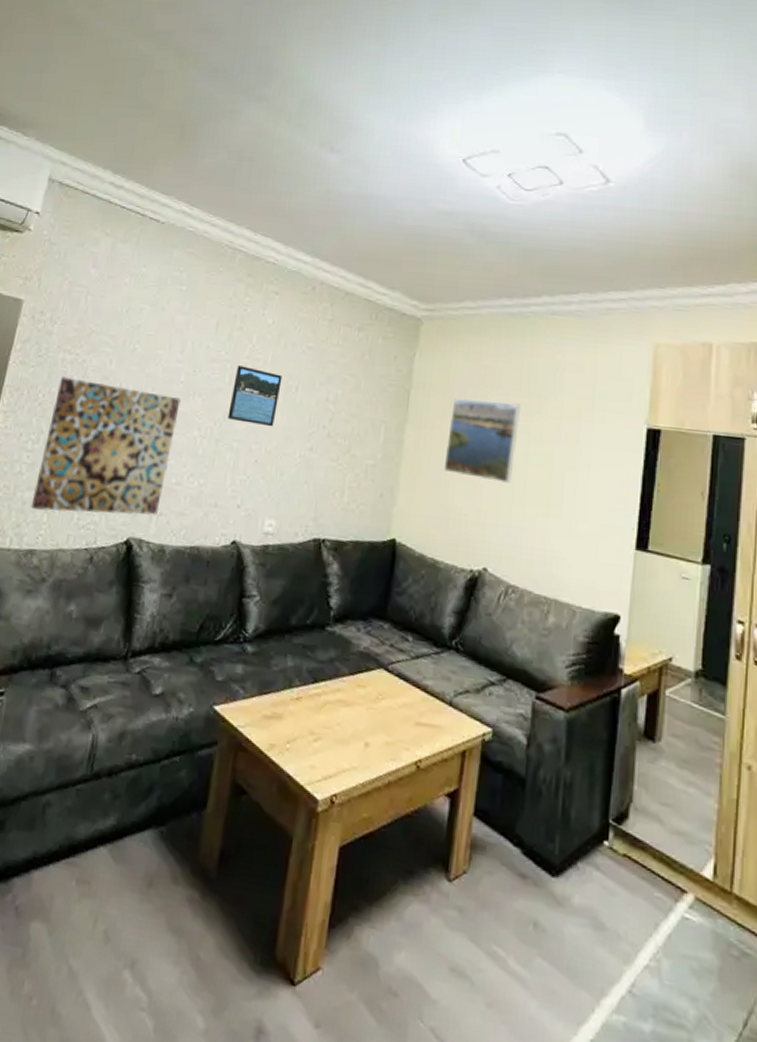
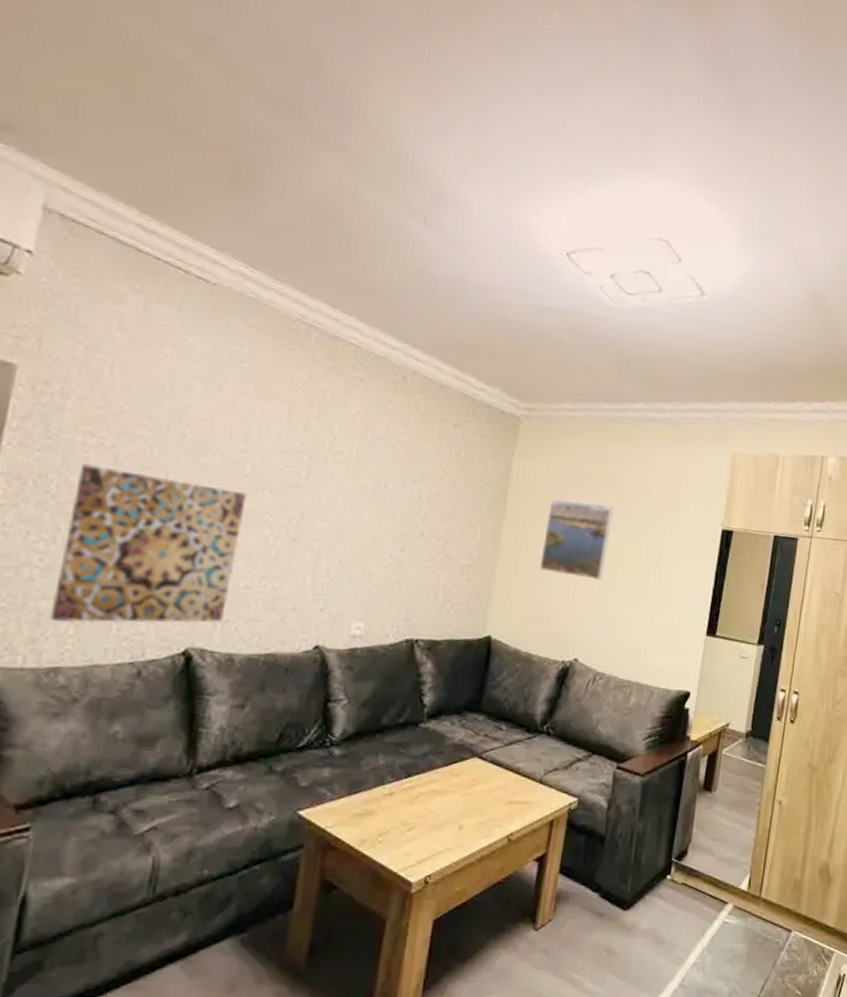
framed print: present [227,365,283,427] -> none [305,458,370,526]

